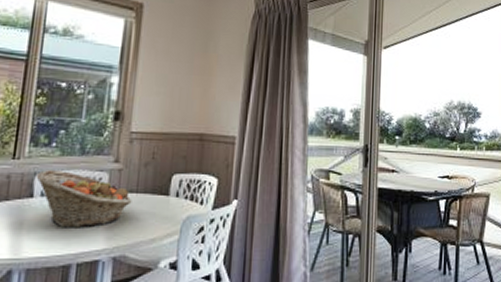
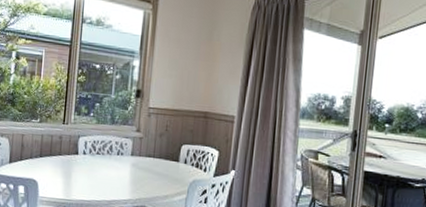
fruit basket: present [36,170,132,228] -> none [79,134,150,182]

